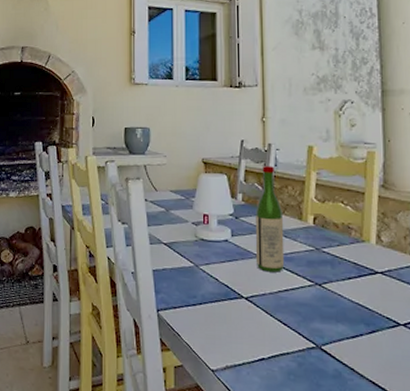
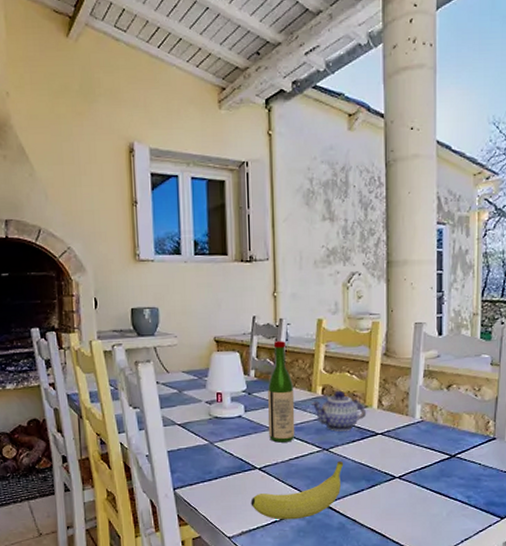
fruit: none [236,298,339,360] -> present [250,460,344,520]
teapot: none [301,221,364,266] -> present [310,390,367,431]

